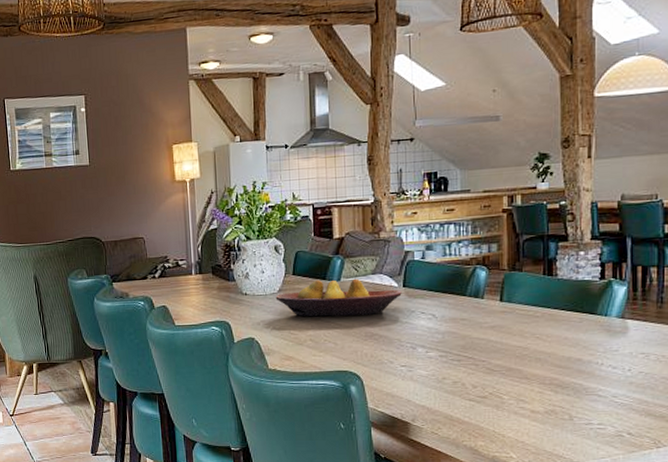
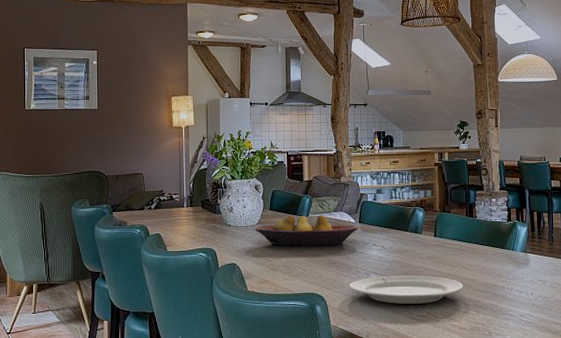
plate: none [390,349,538,383] -> present [349,275,464,304]

